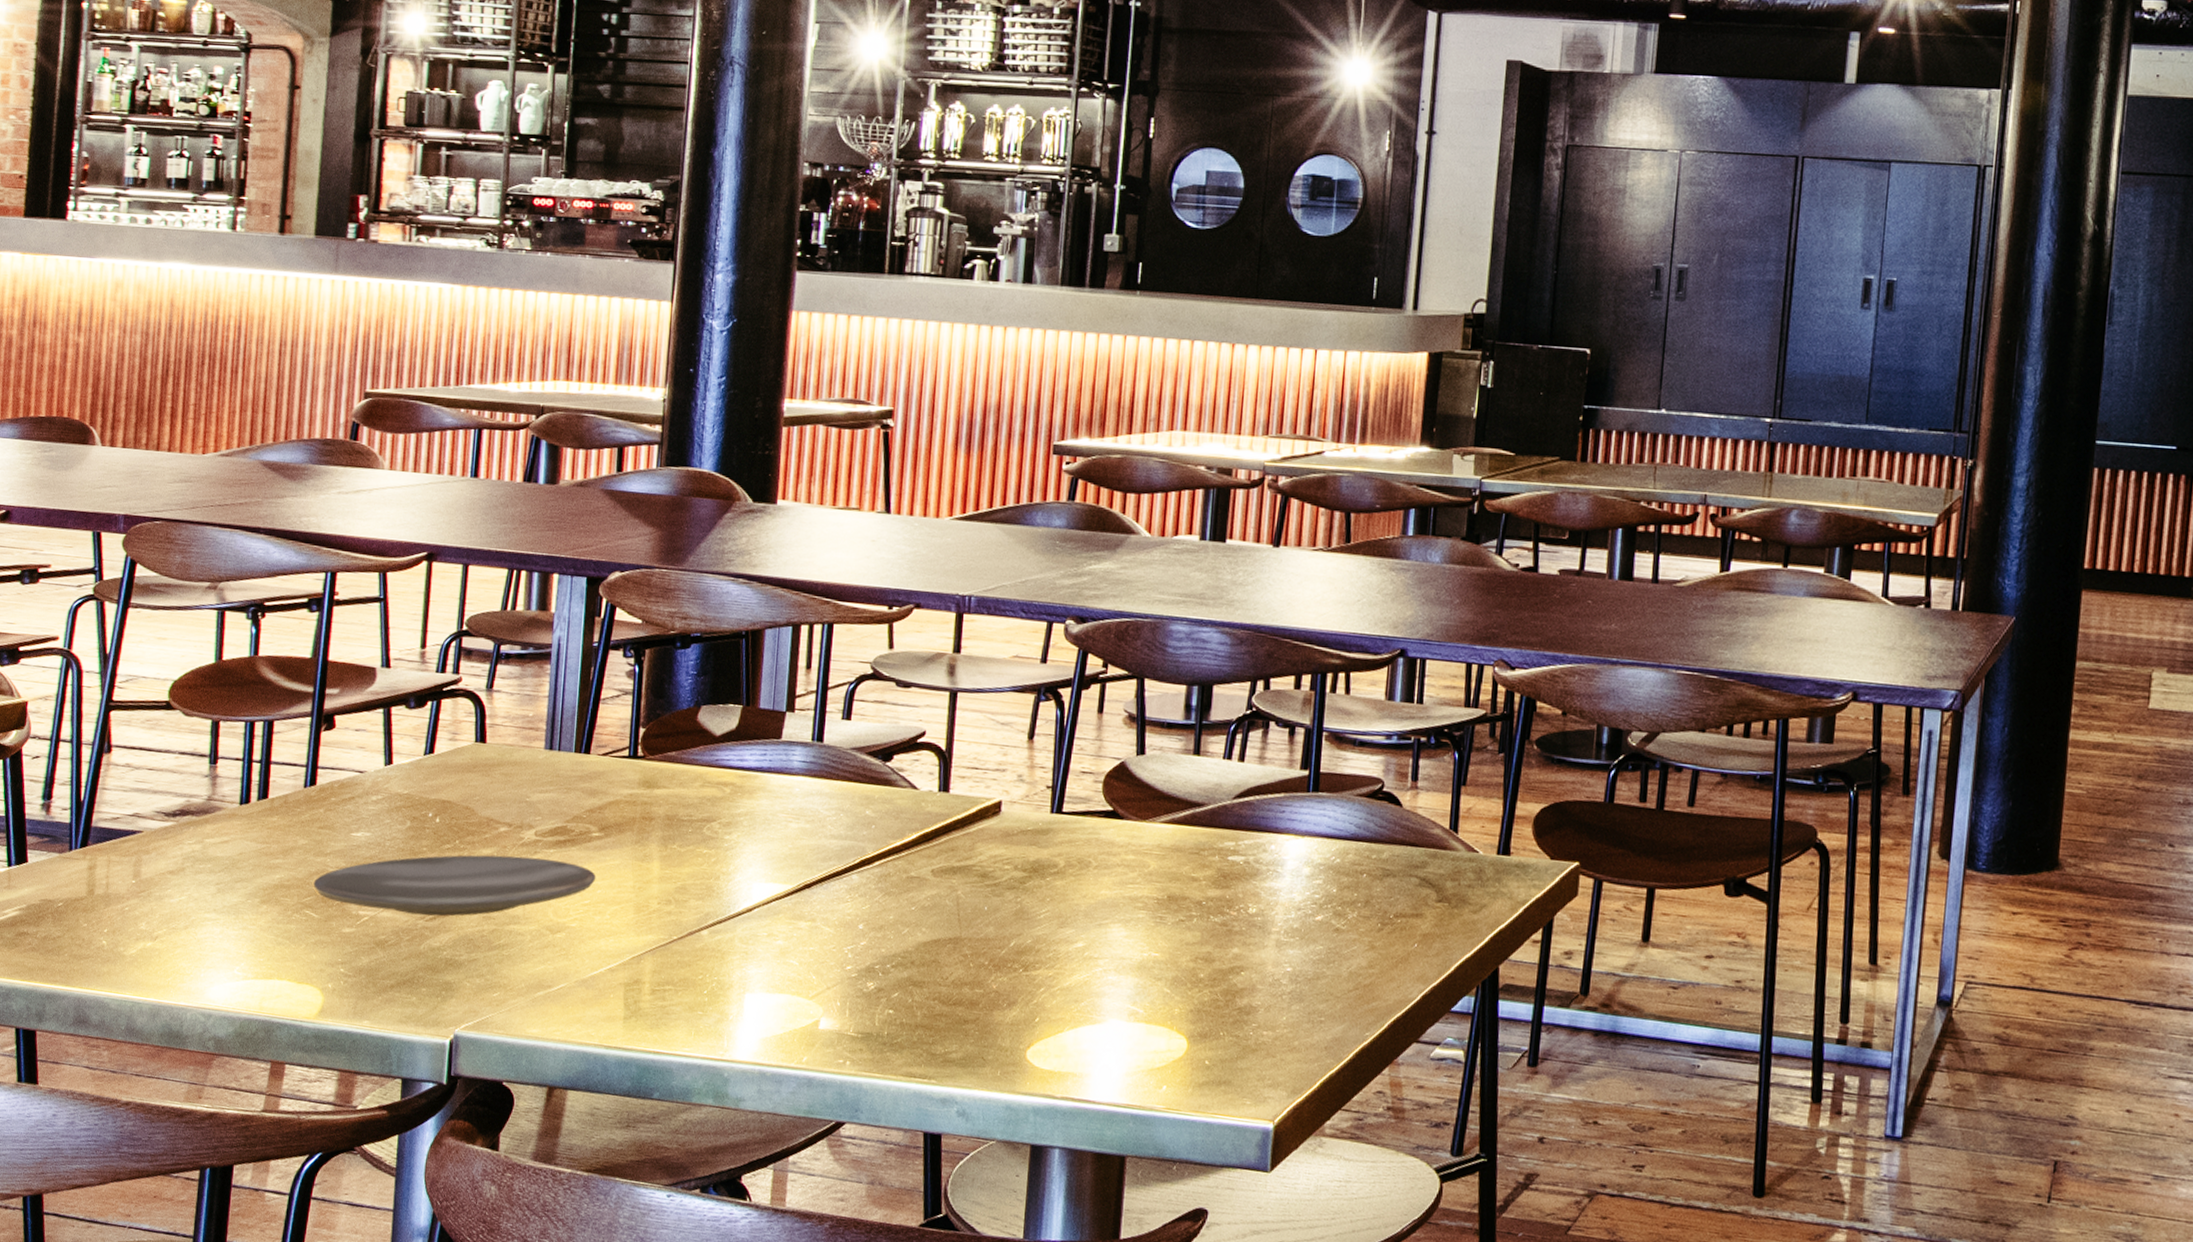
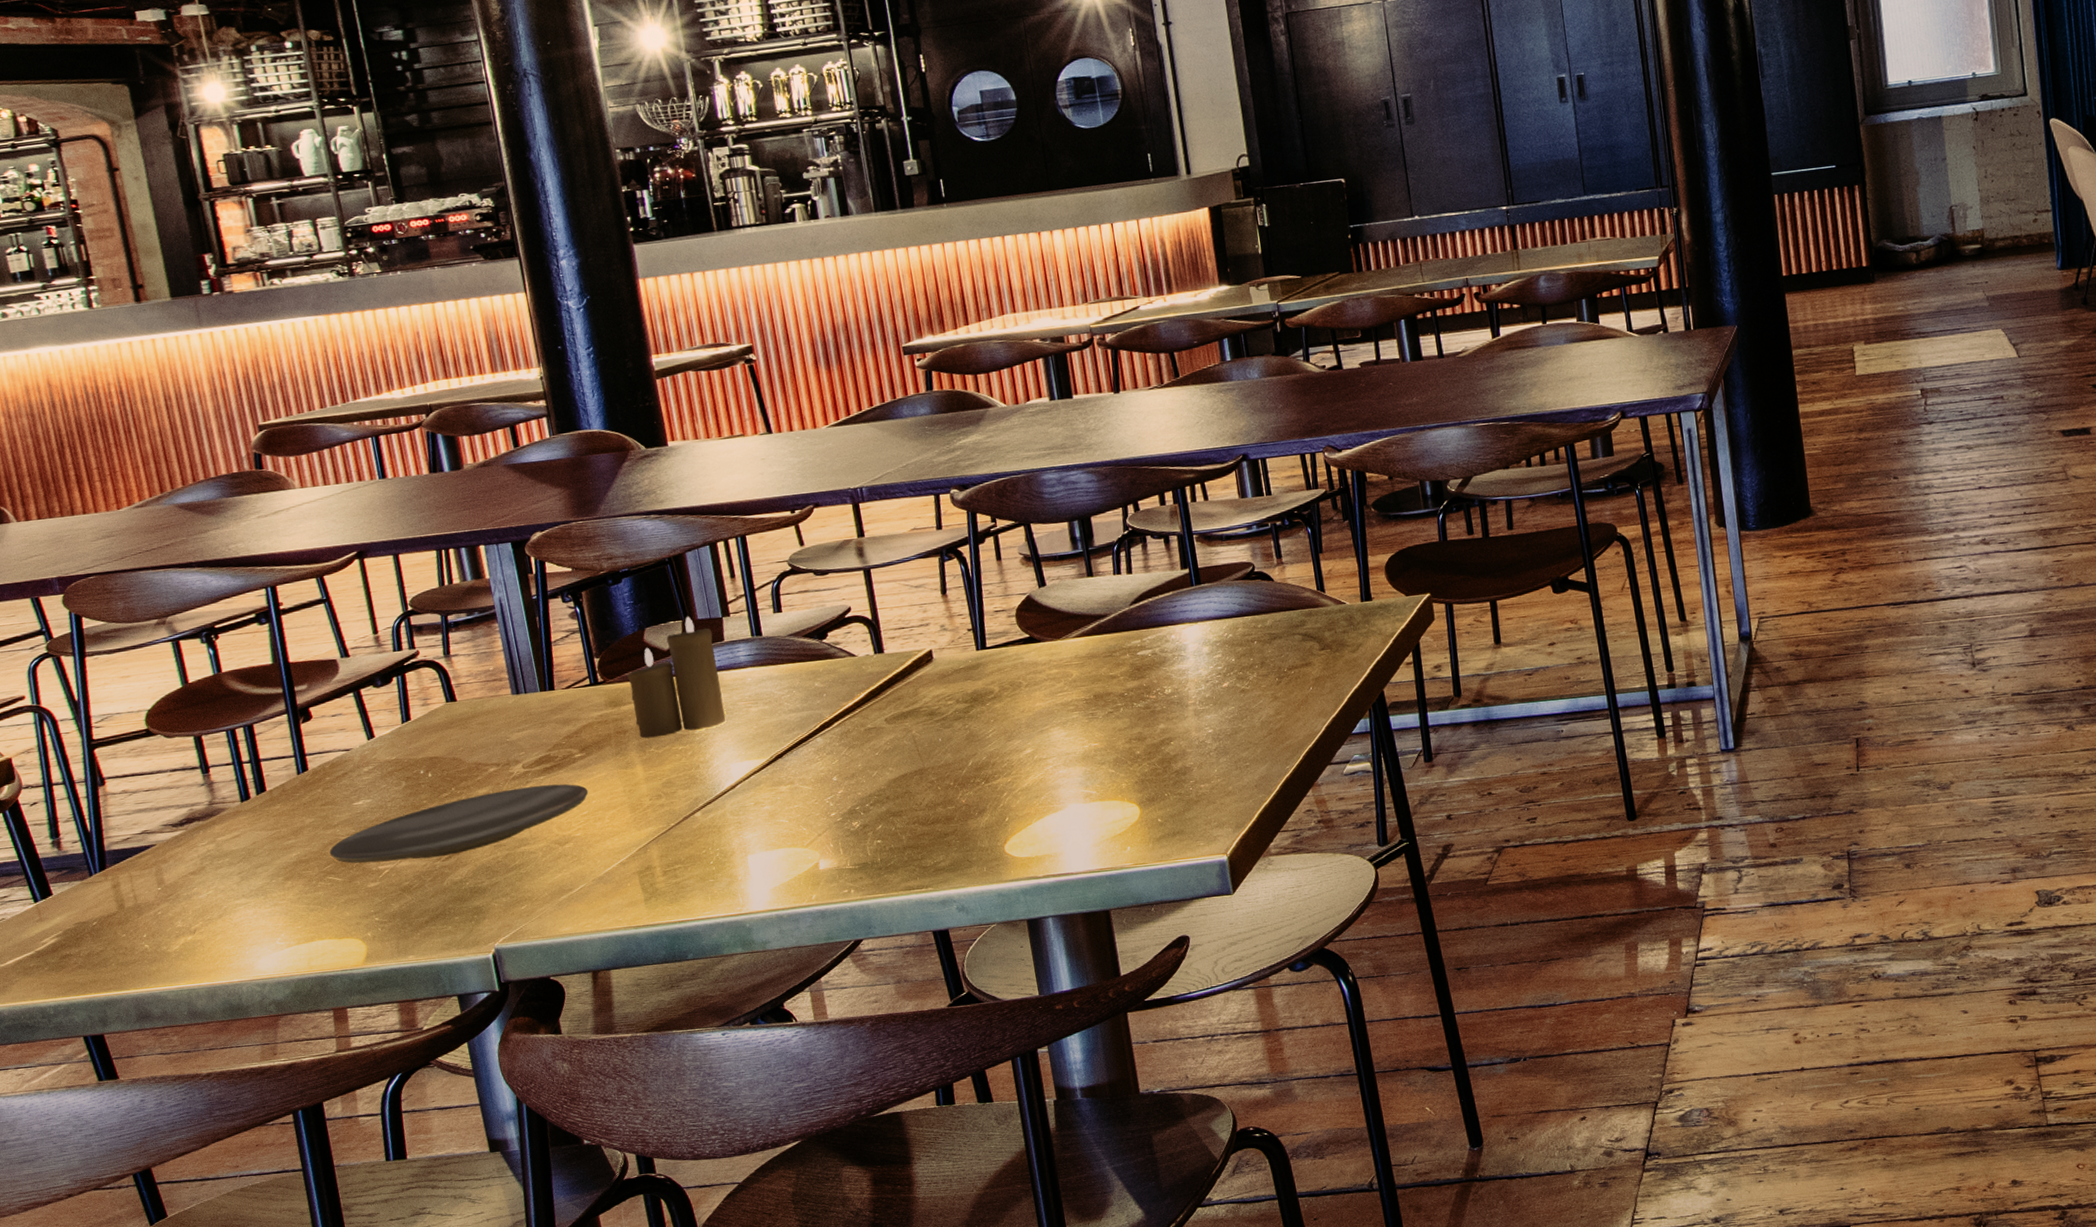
candle: none [665,702,771,836] -> present [627,616,726,739]

